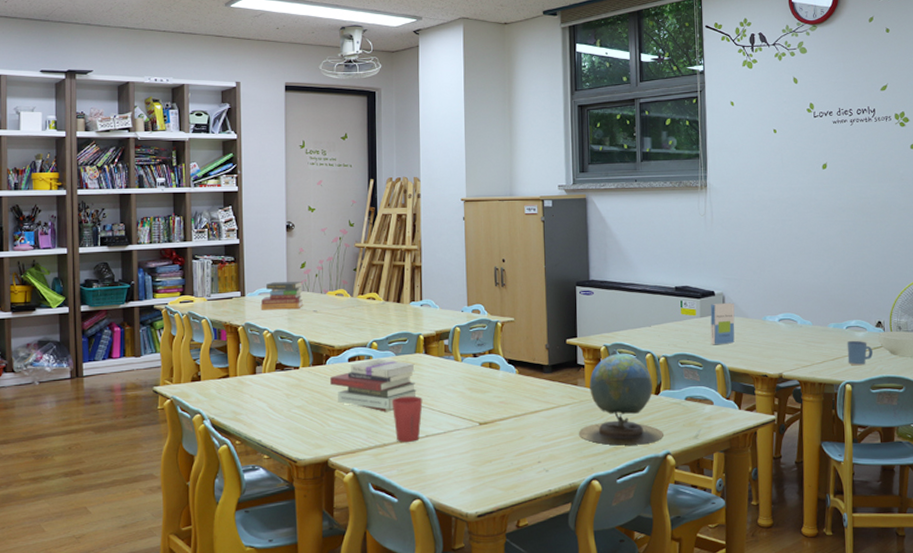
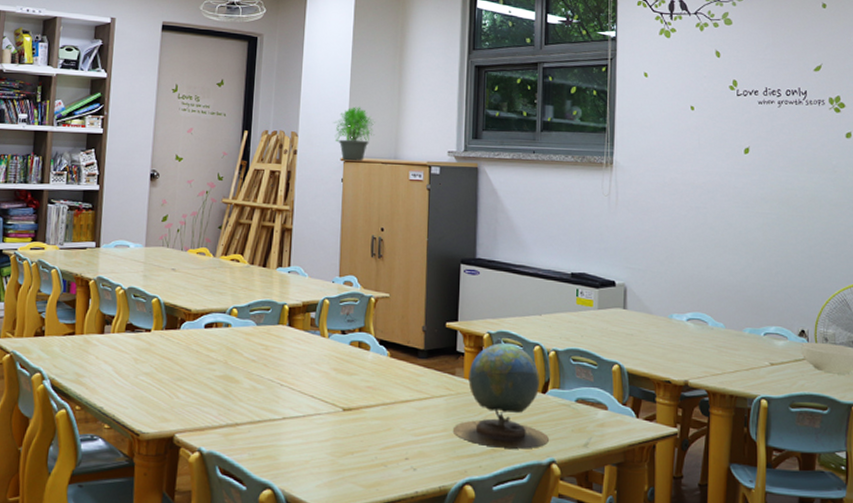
books: present [260,281,303,310] -> none [115,233,163,266]
books: present [330,359,417,412] -> none [183,327,277,388]
cup: present [391,395,423,442] -> none [248,371,283,424]
potted plant: none [452,150,490,201] -> present [334,107,375,162]
book: present [710,302,735,345] -> none [607,295,637,343]
mug: present [847,340,874,366] -> none [764,349,795,379]

